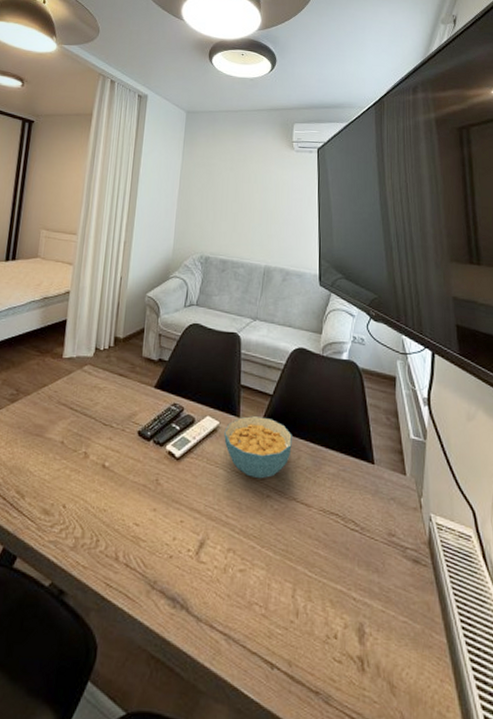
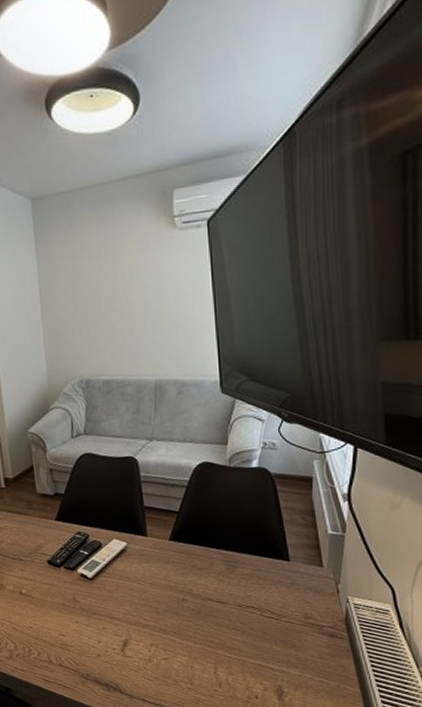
cereal bowl: present [224,416,292,479] -> none [133,533,204,587]

